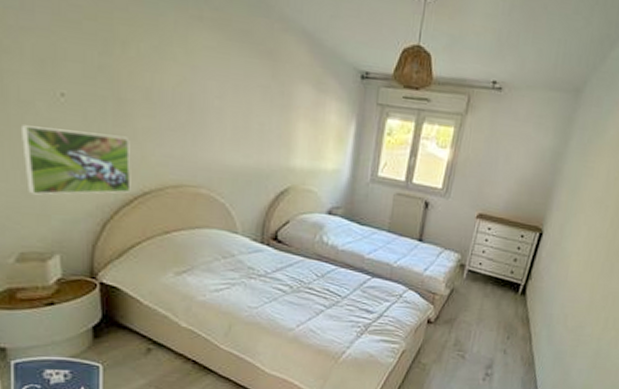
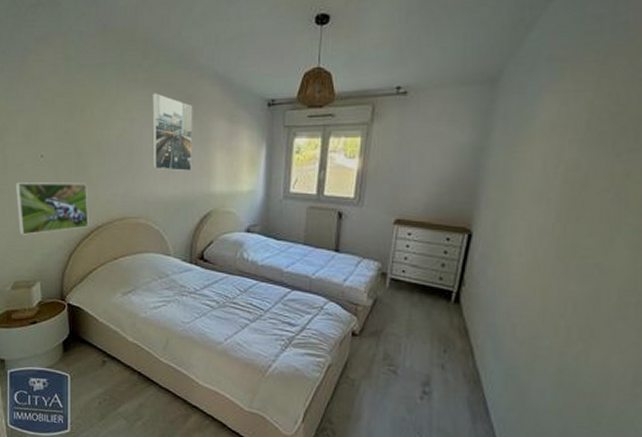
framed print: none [219,39,274,139] -> present [152,93,193,171]

